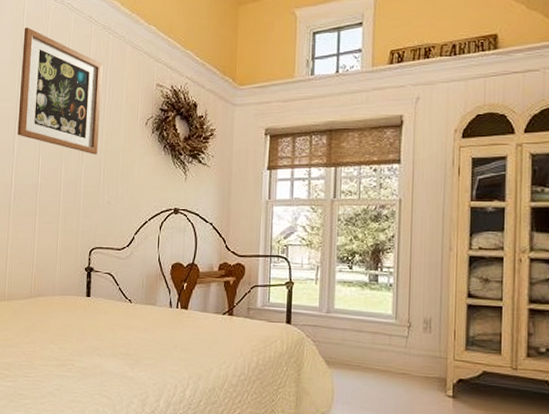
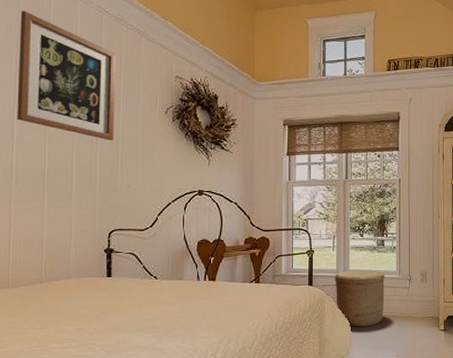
woven basket: none [317,309,377,381] -> present [335,269,385,327]

